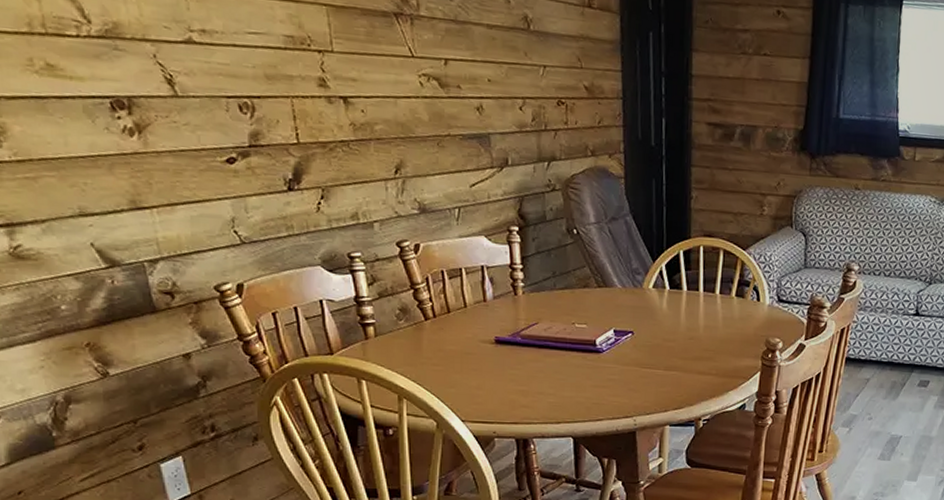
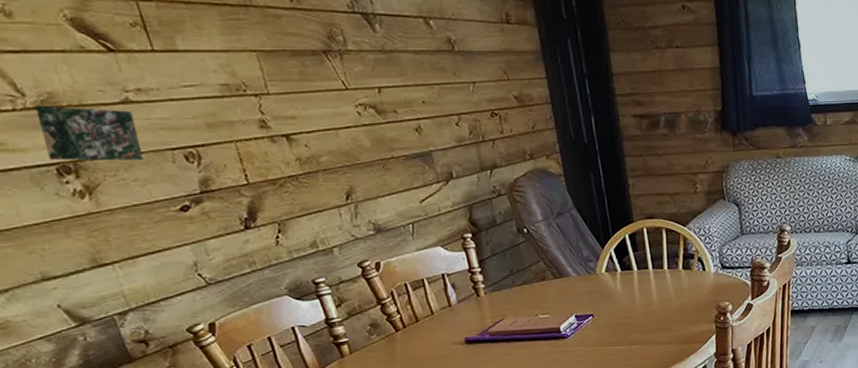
map: none [99,34,198,104] -> present [35,105,144,161]

